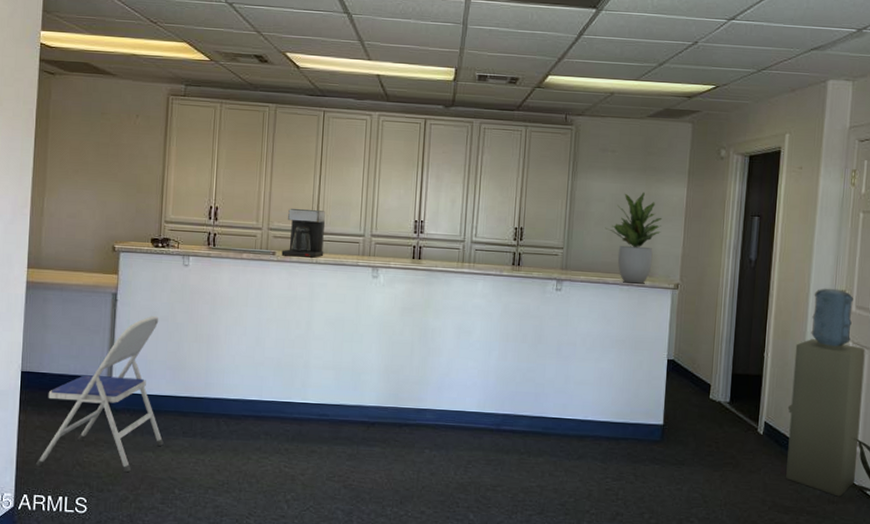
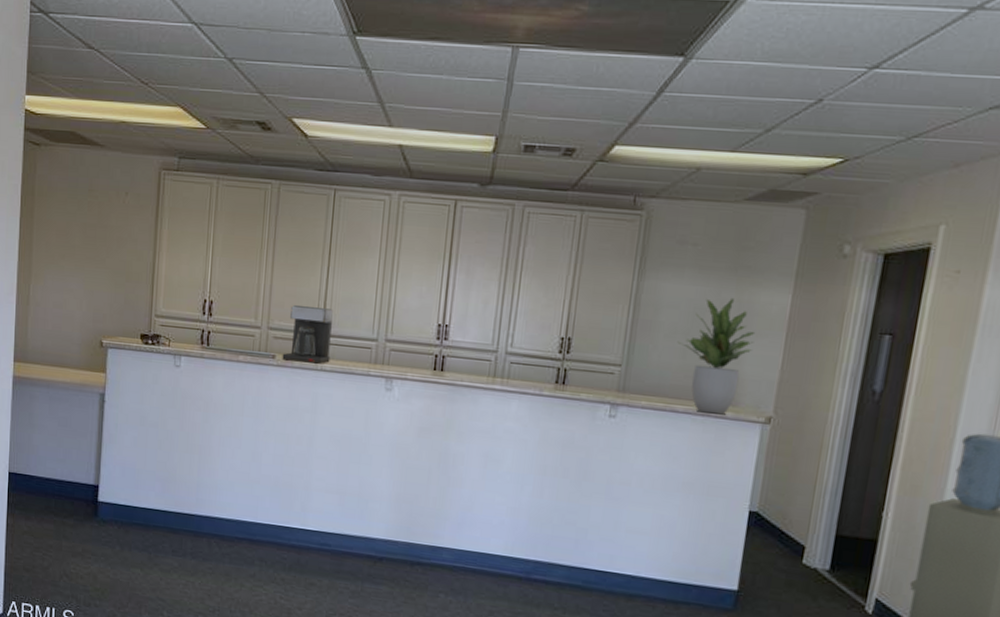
folding chair: present [36,316,164,473] -> none [24,421,152,589]

